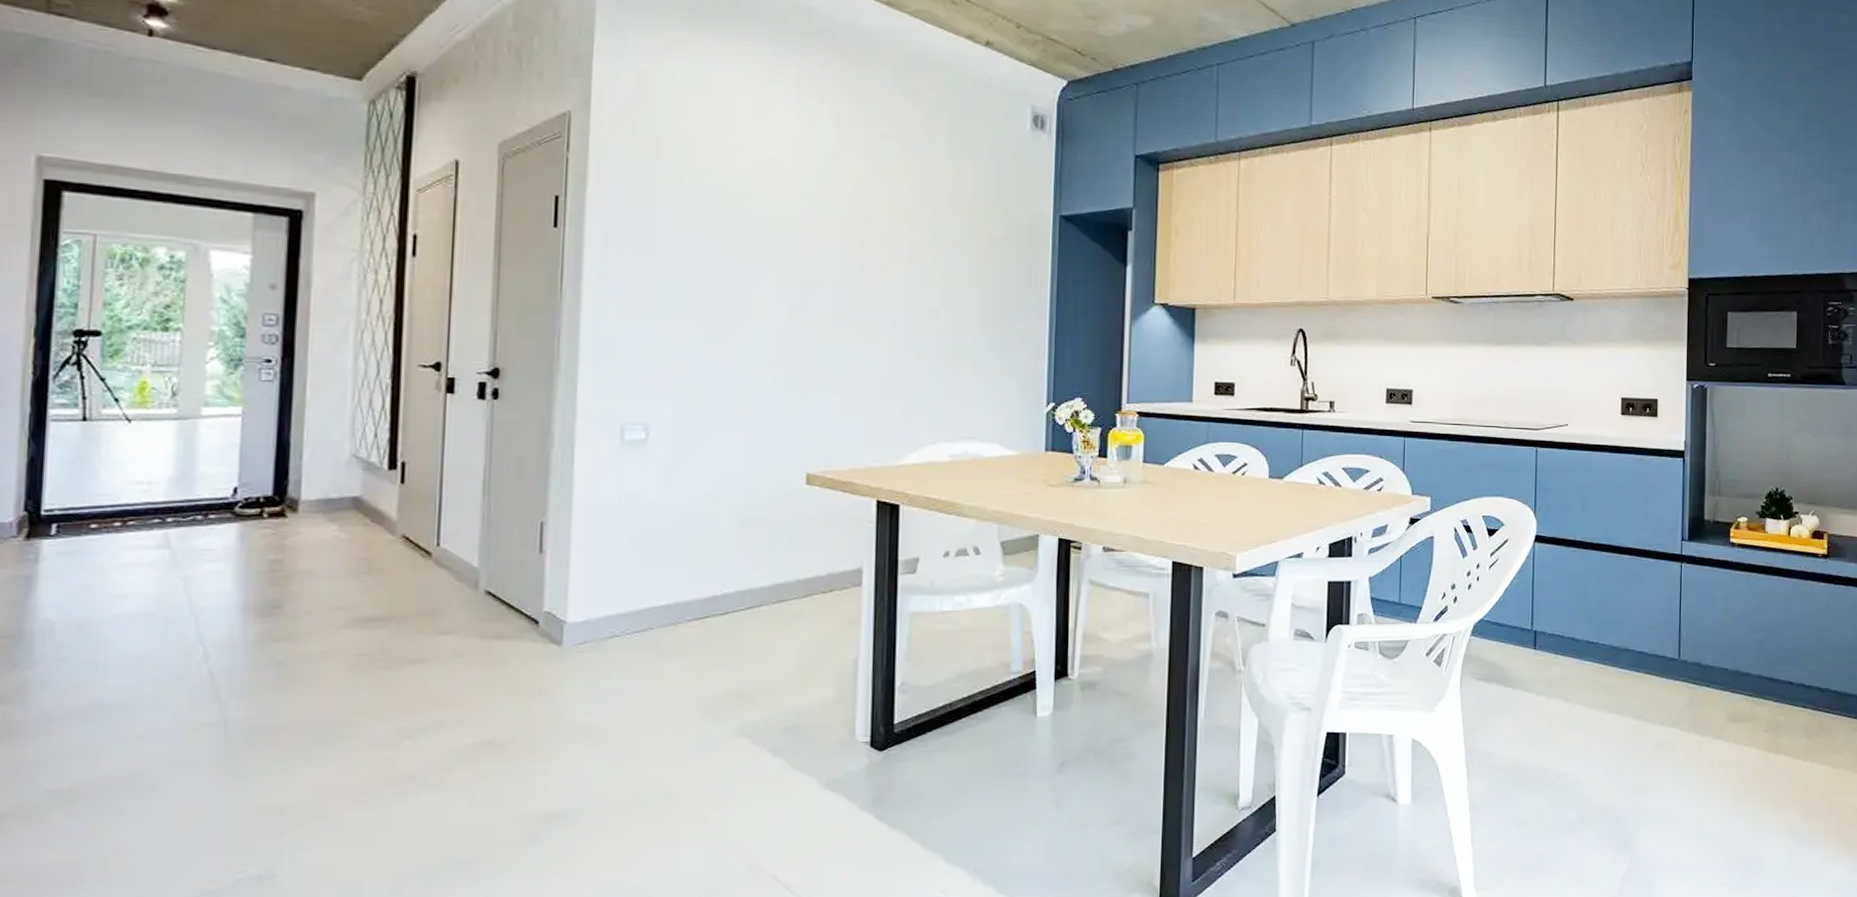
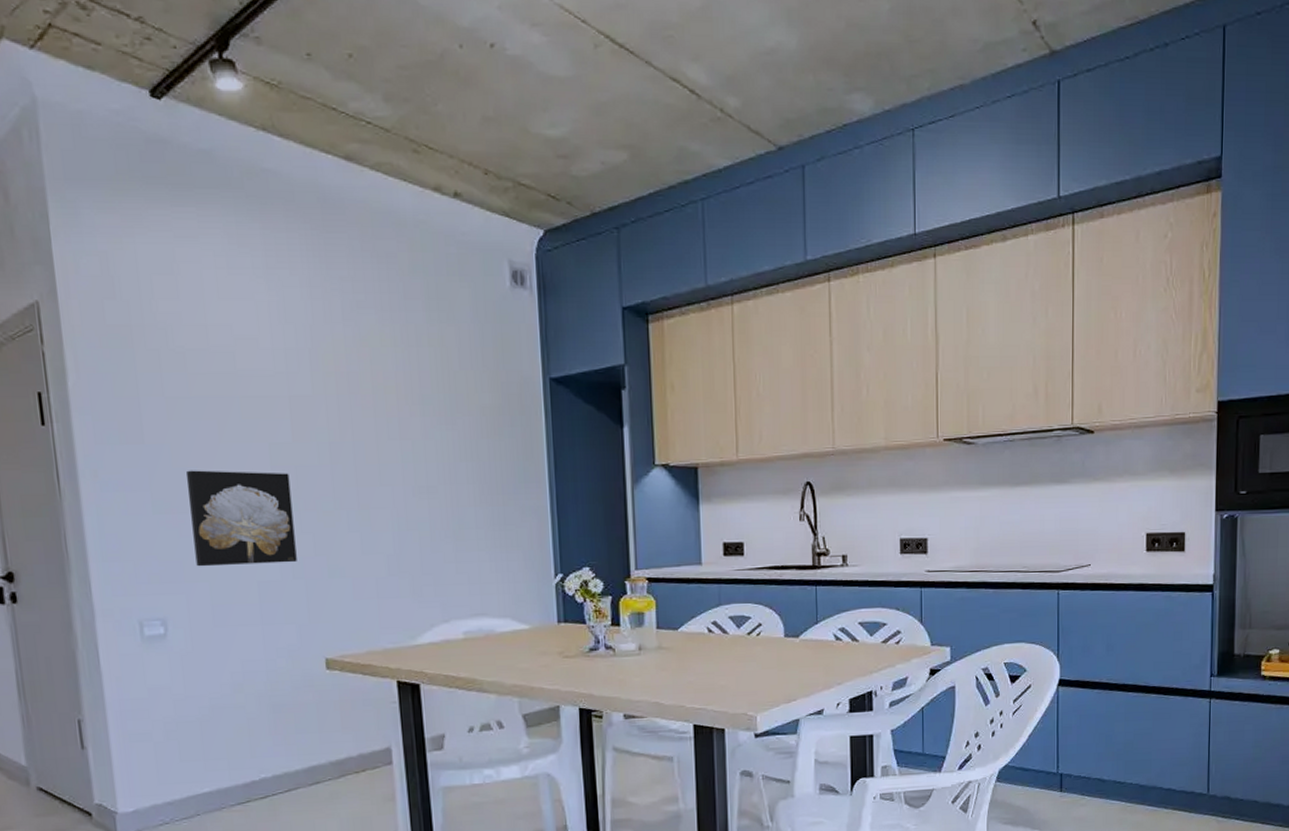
wall art: none [688,279,794,376] -> present [185,470,297,567]

